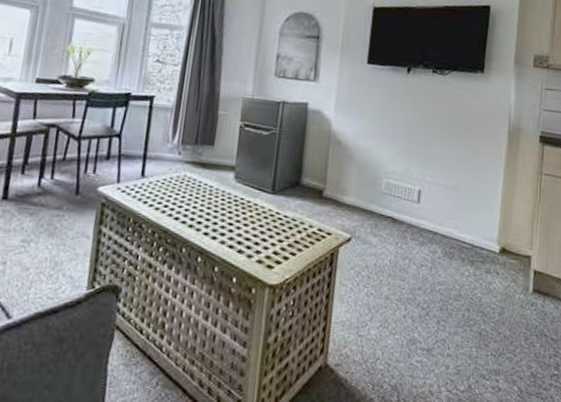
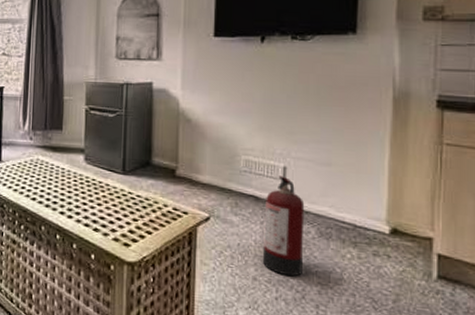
fire extinguisher: none [394,198,434,295] -> present [262,175,305,277]

